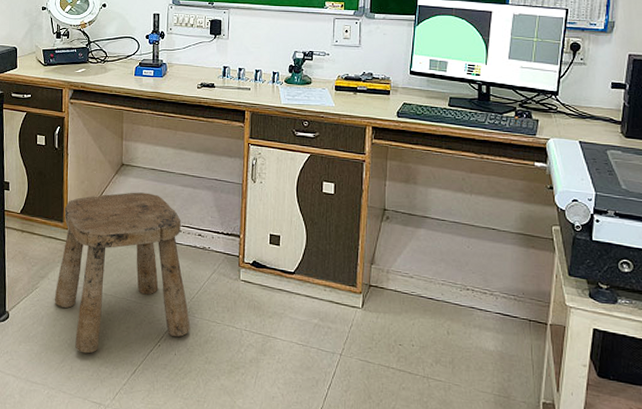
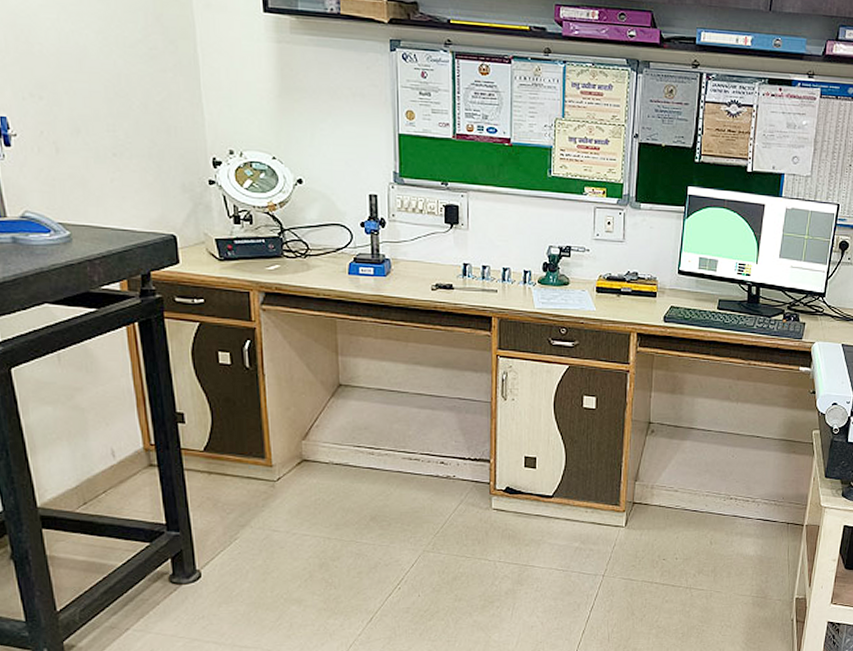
stool: present [54,192,191,354] -> none [261,417,436,607]

